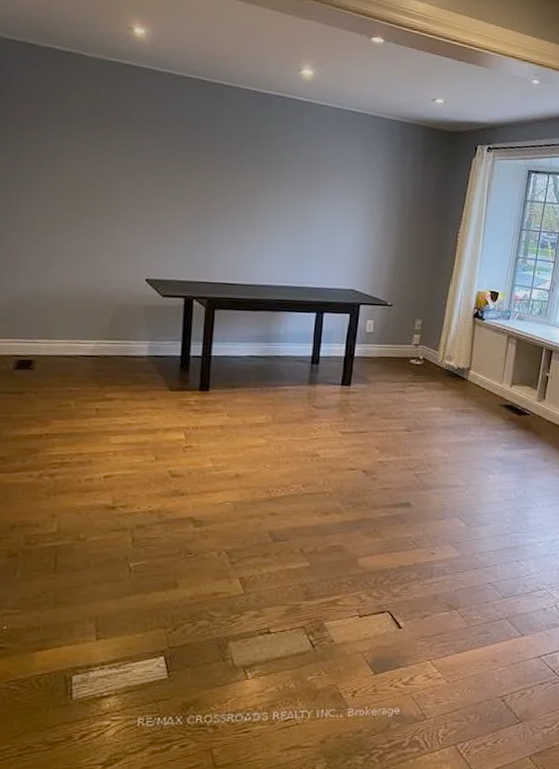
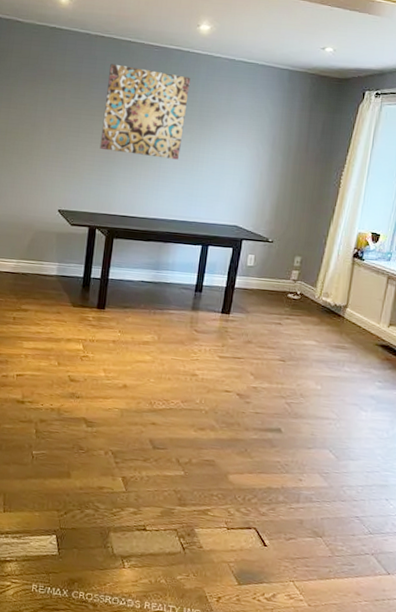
wall art: none [192,109,294,219] -> present [99,64,191,160]

